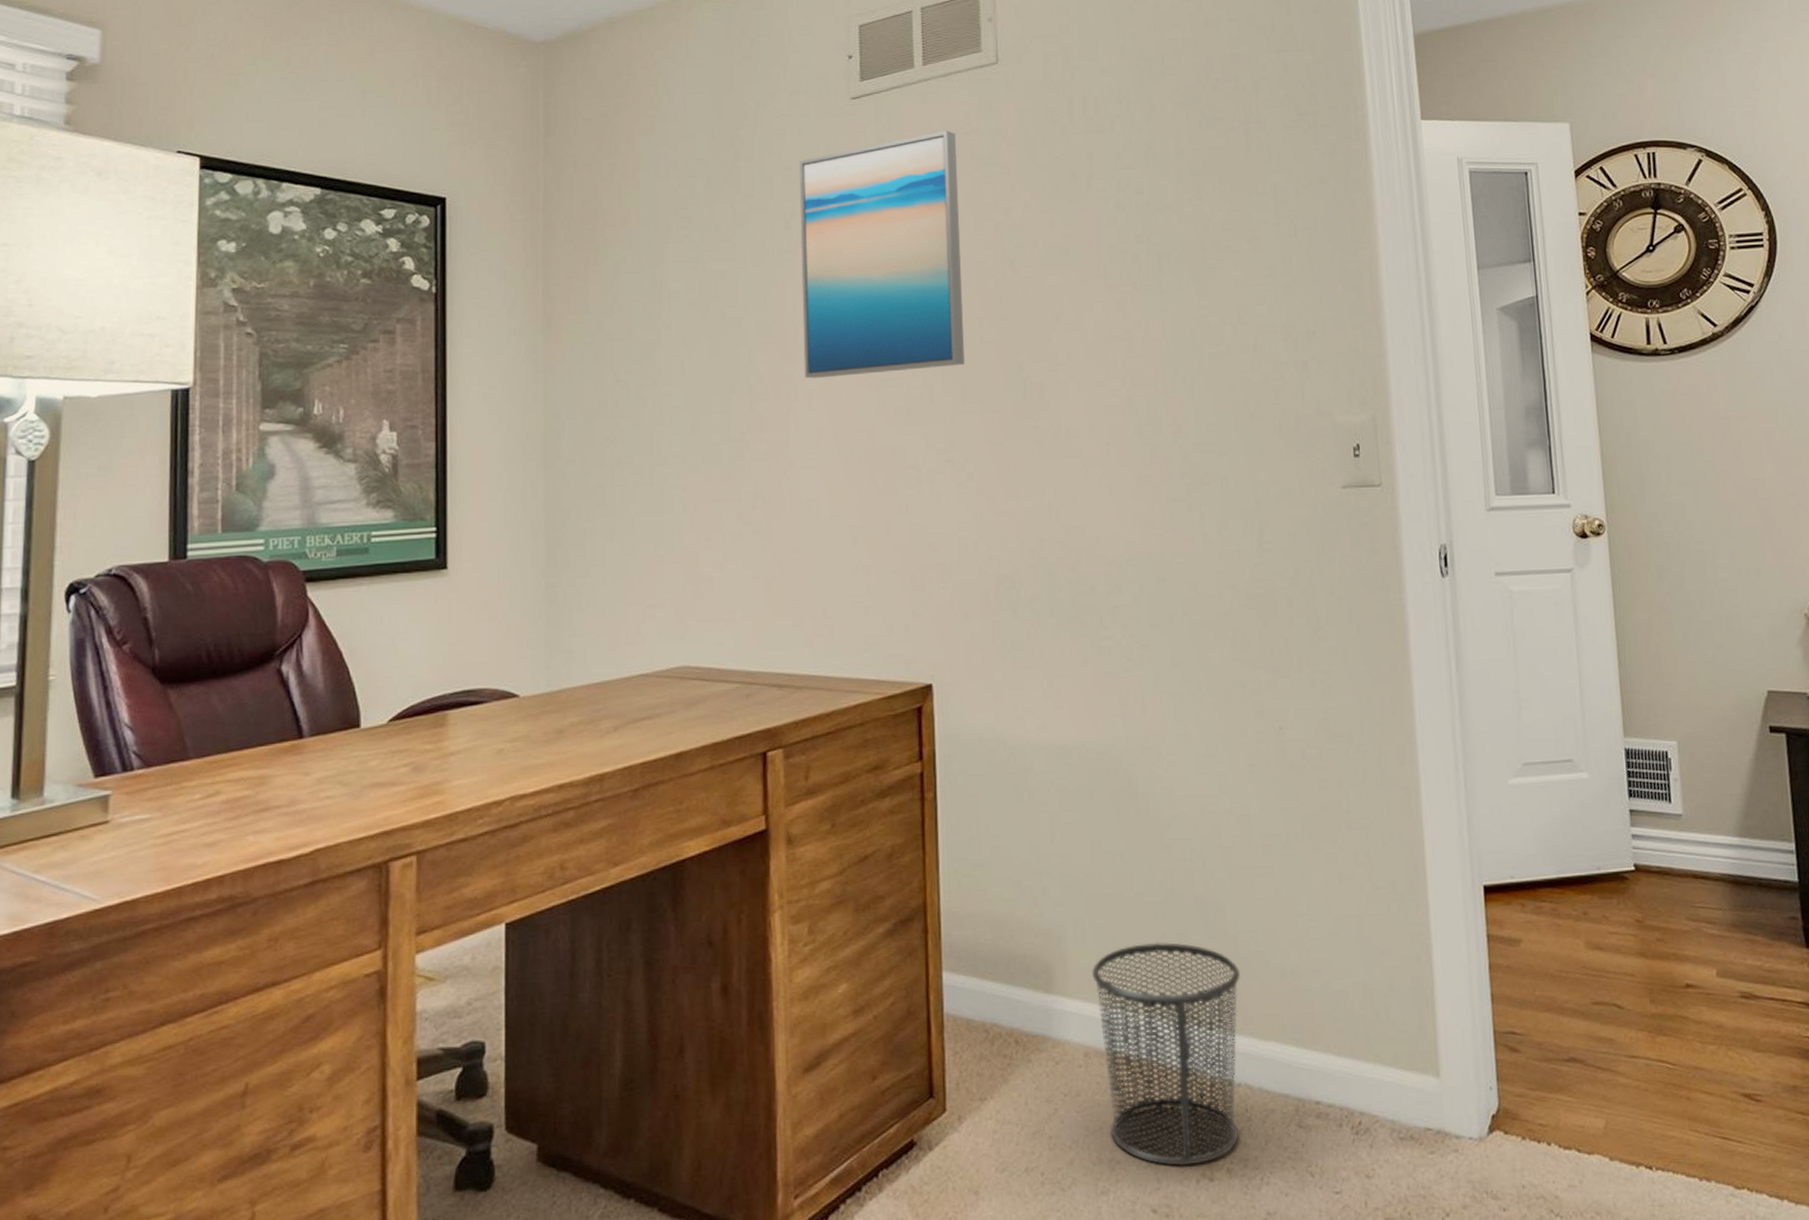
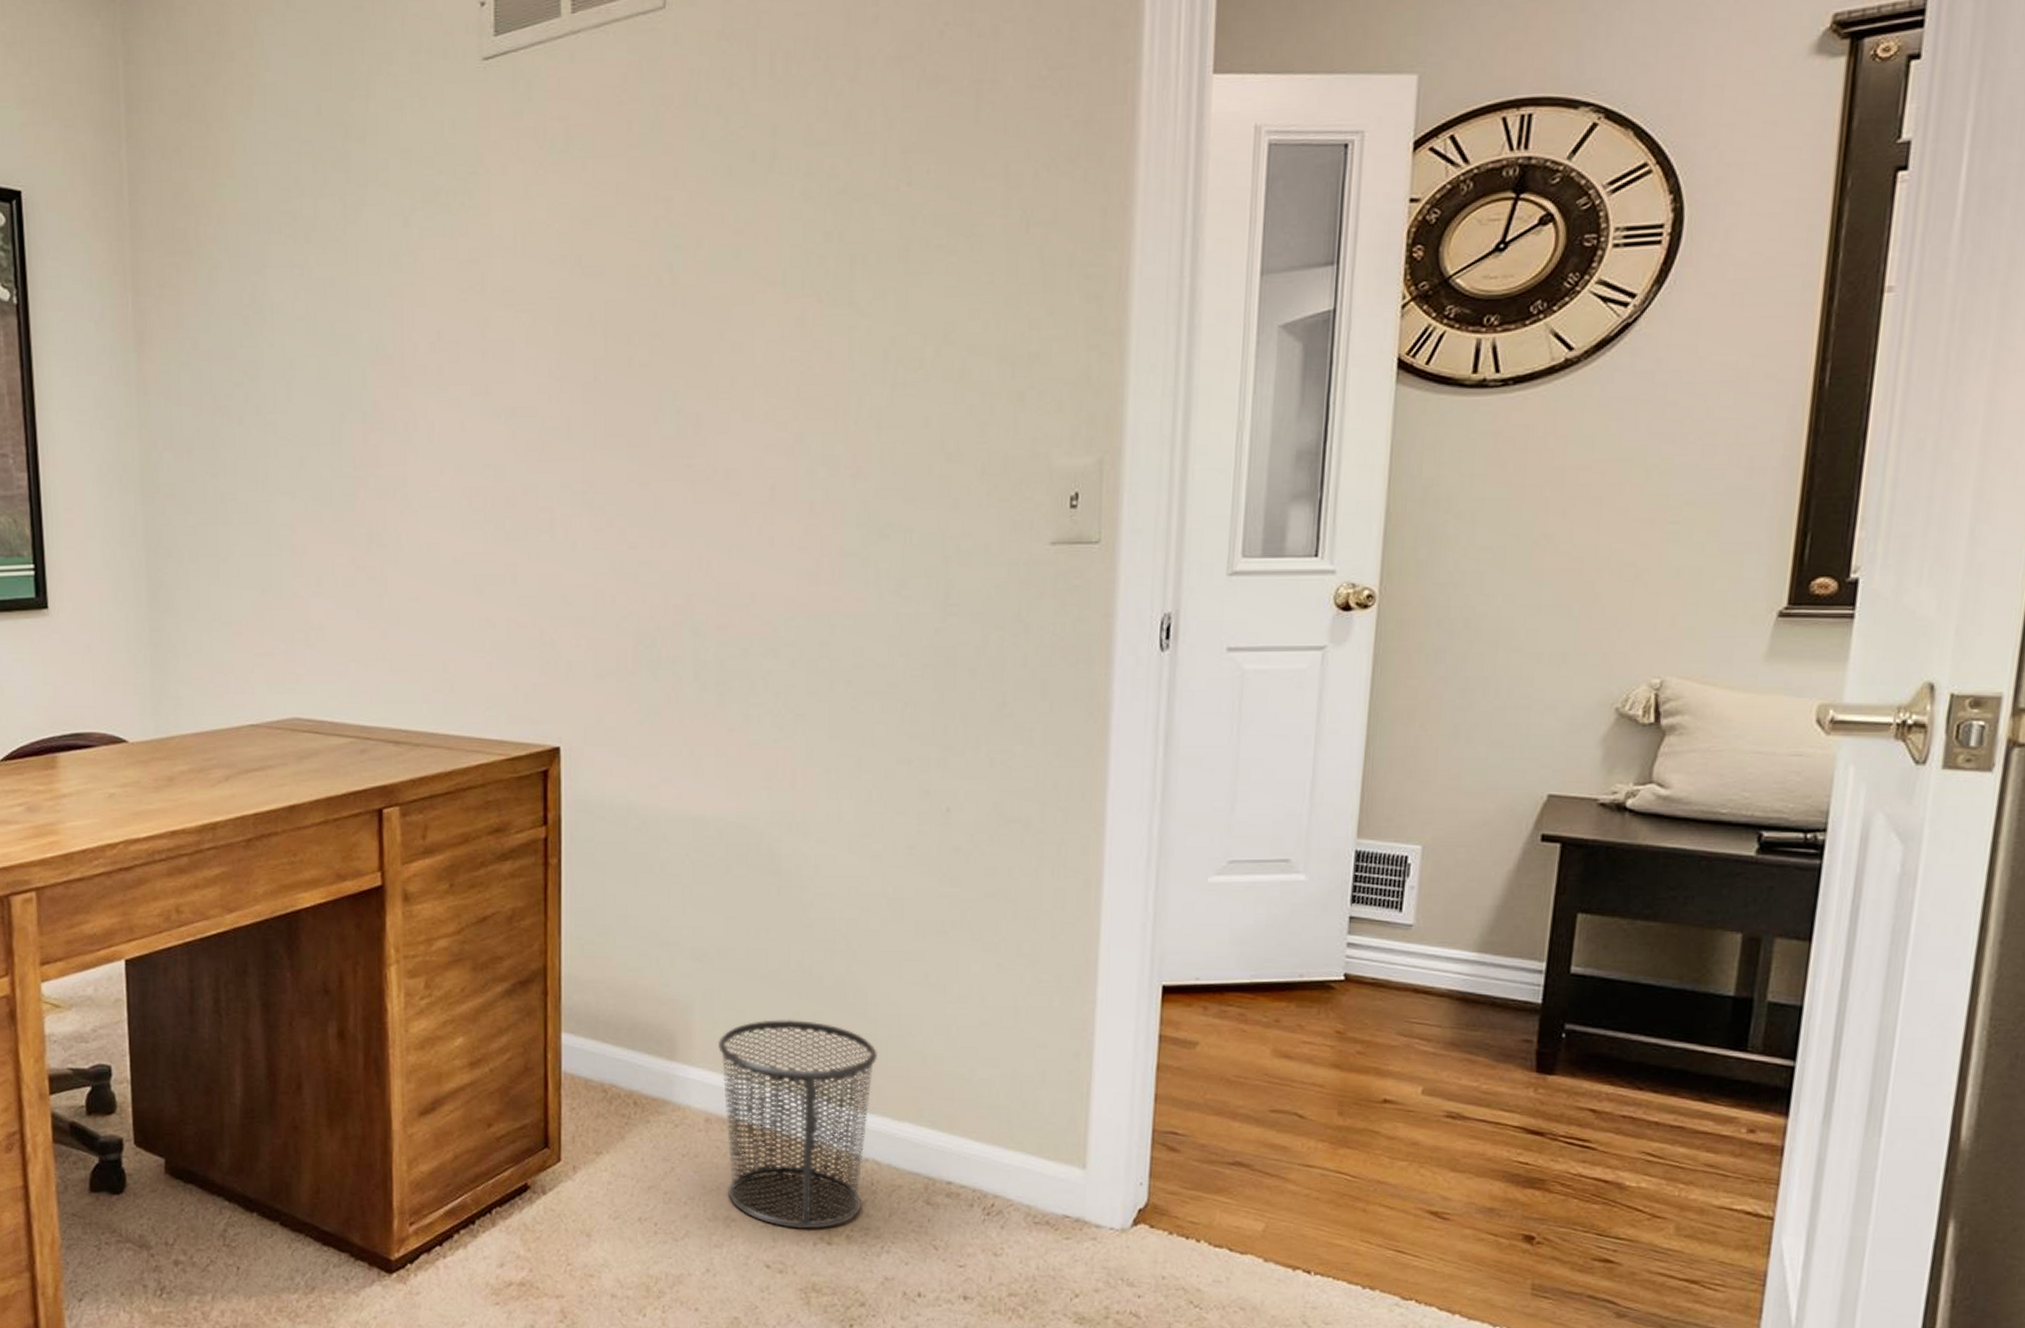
wall art: present [799,130,965,379] -> none [419,98,610,407]

